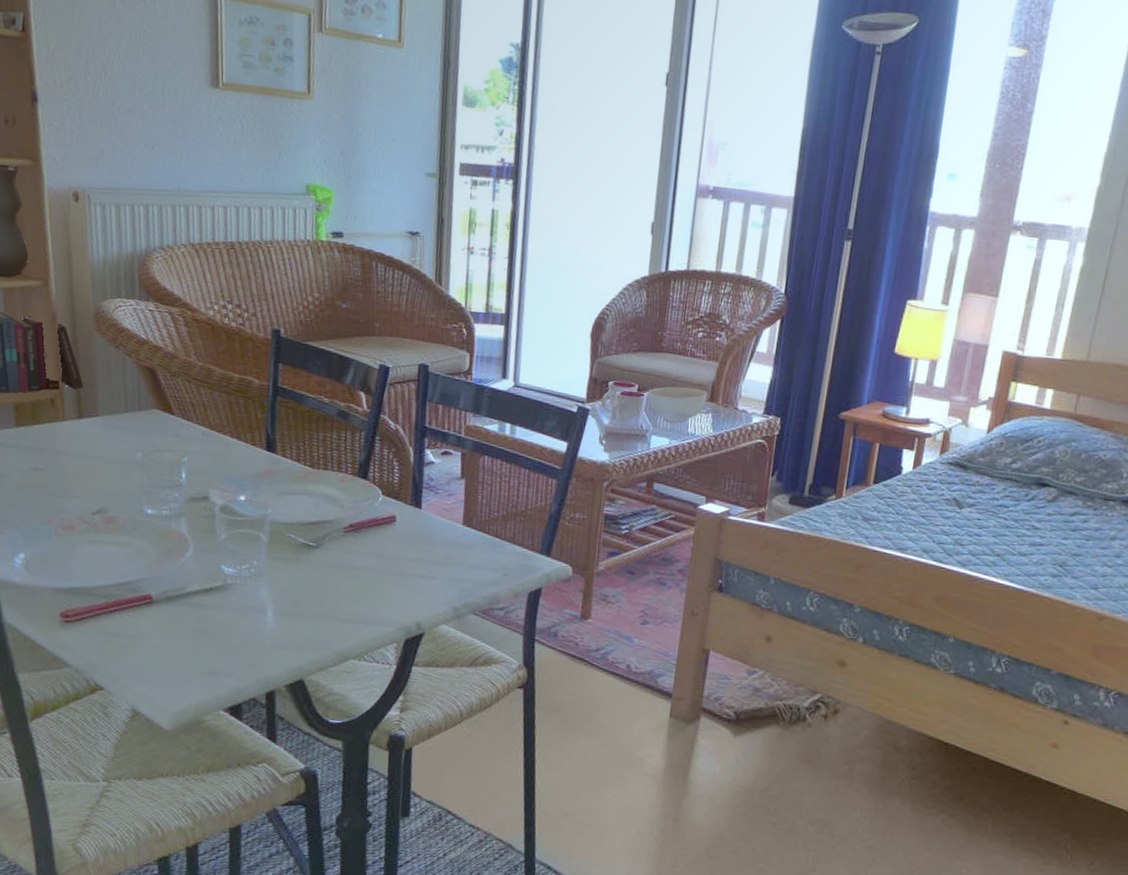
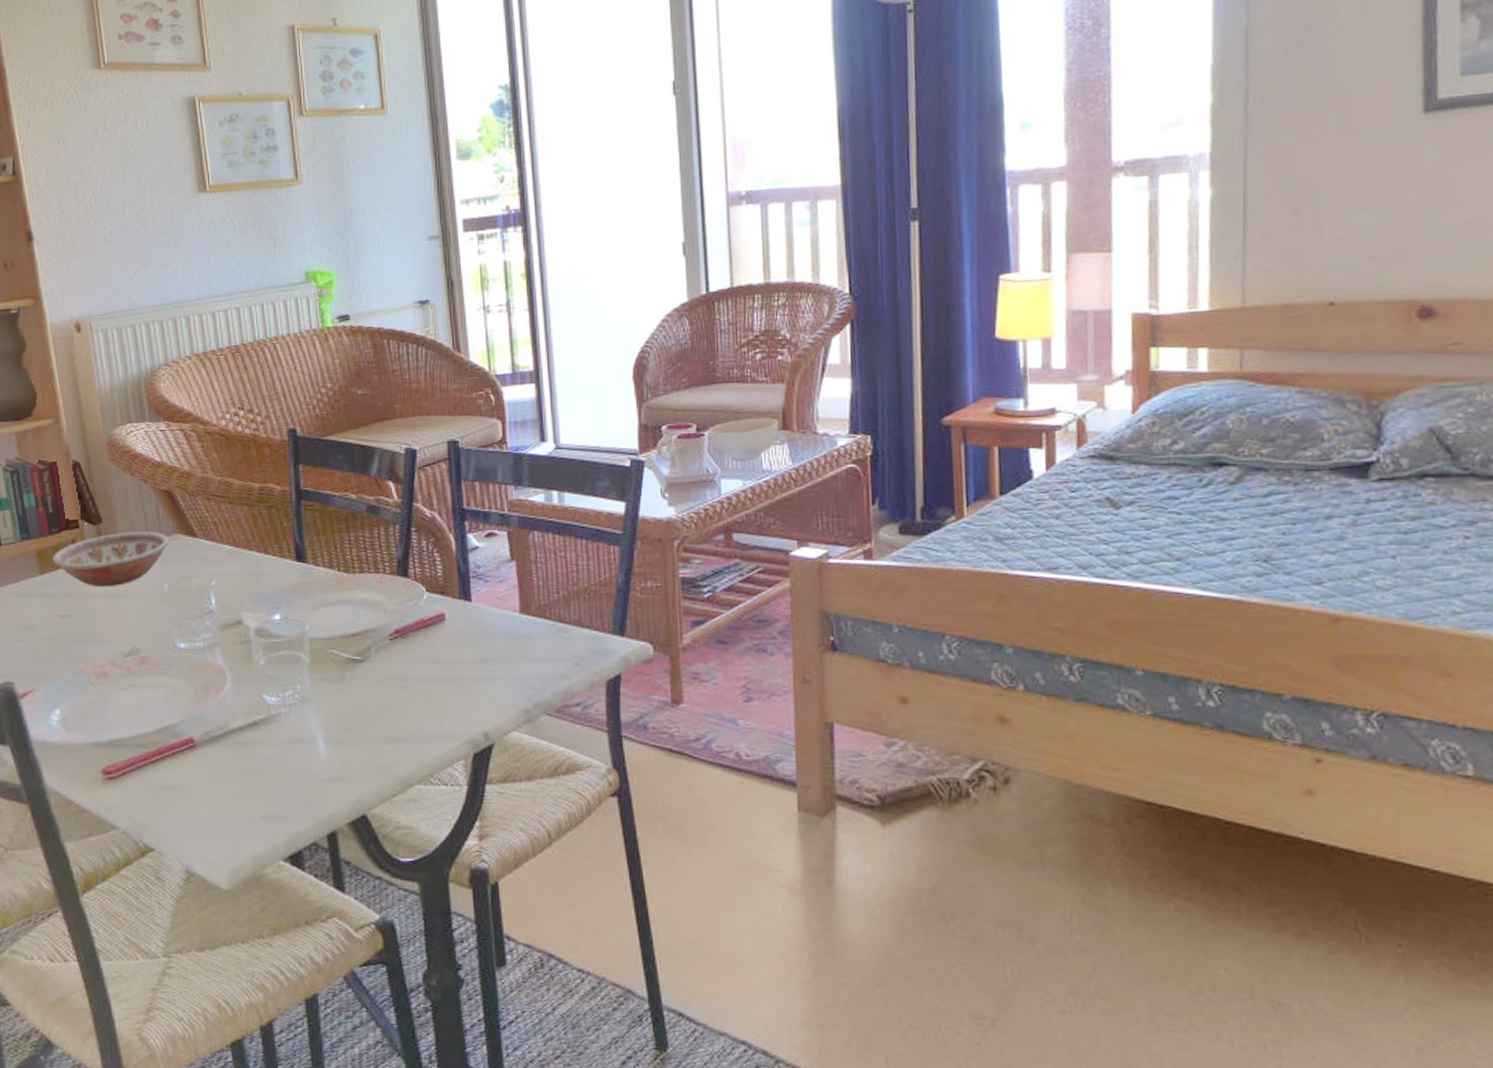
bowl: none [29,399,147,449] -> present [52,531,170,587]

